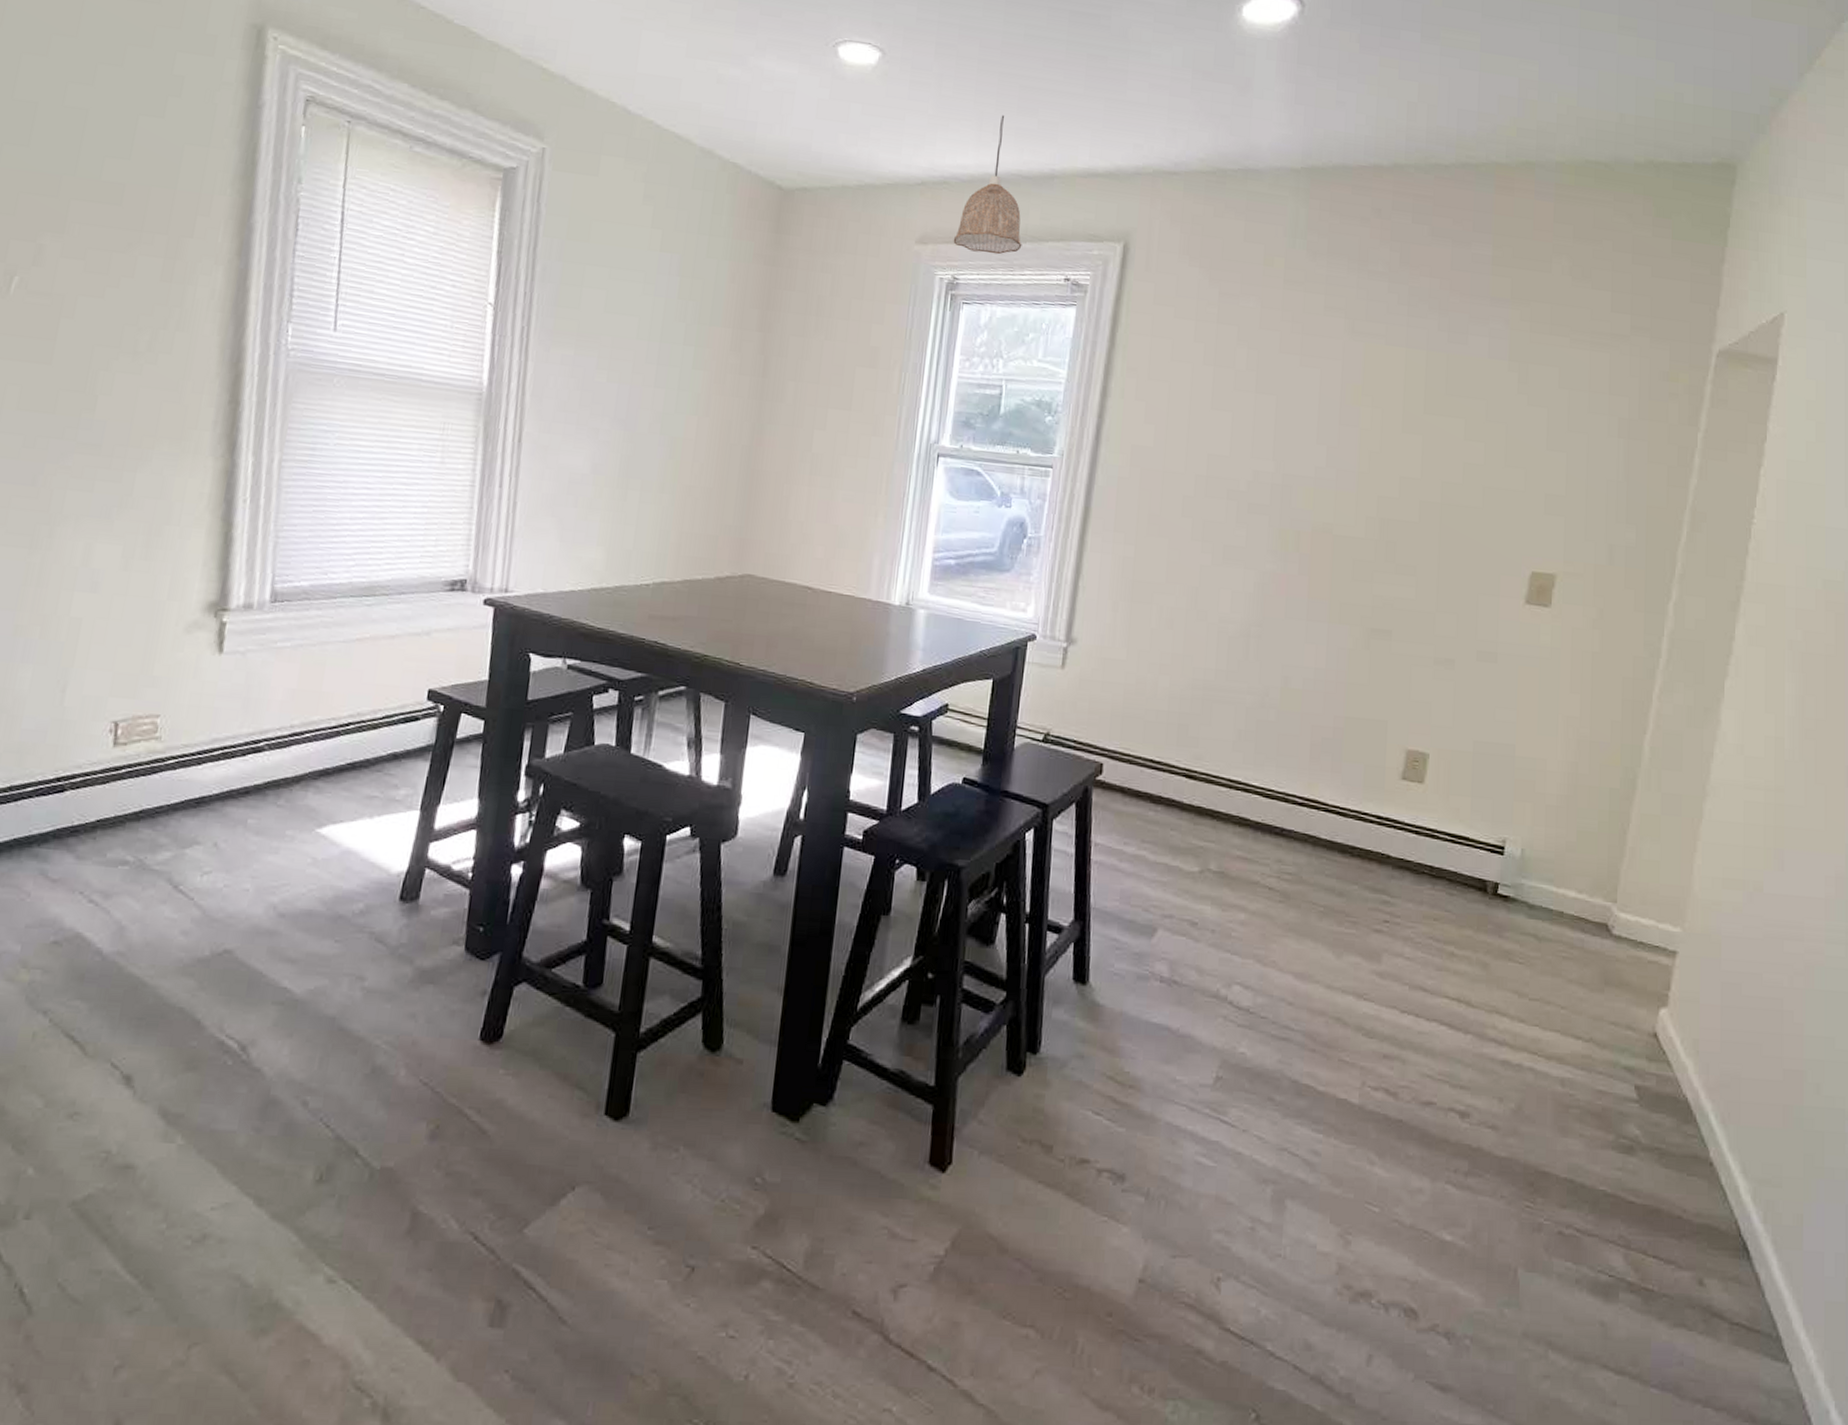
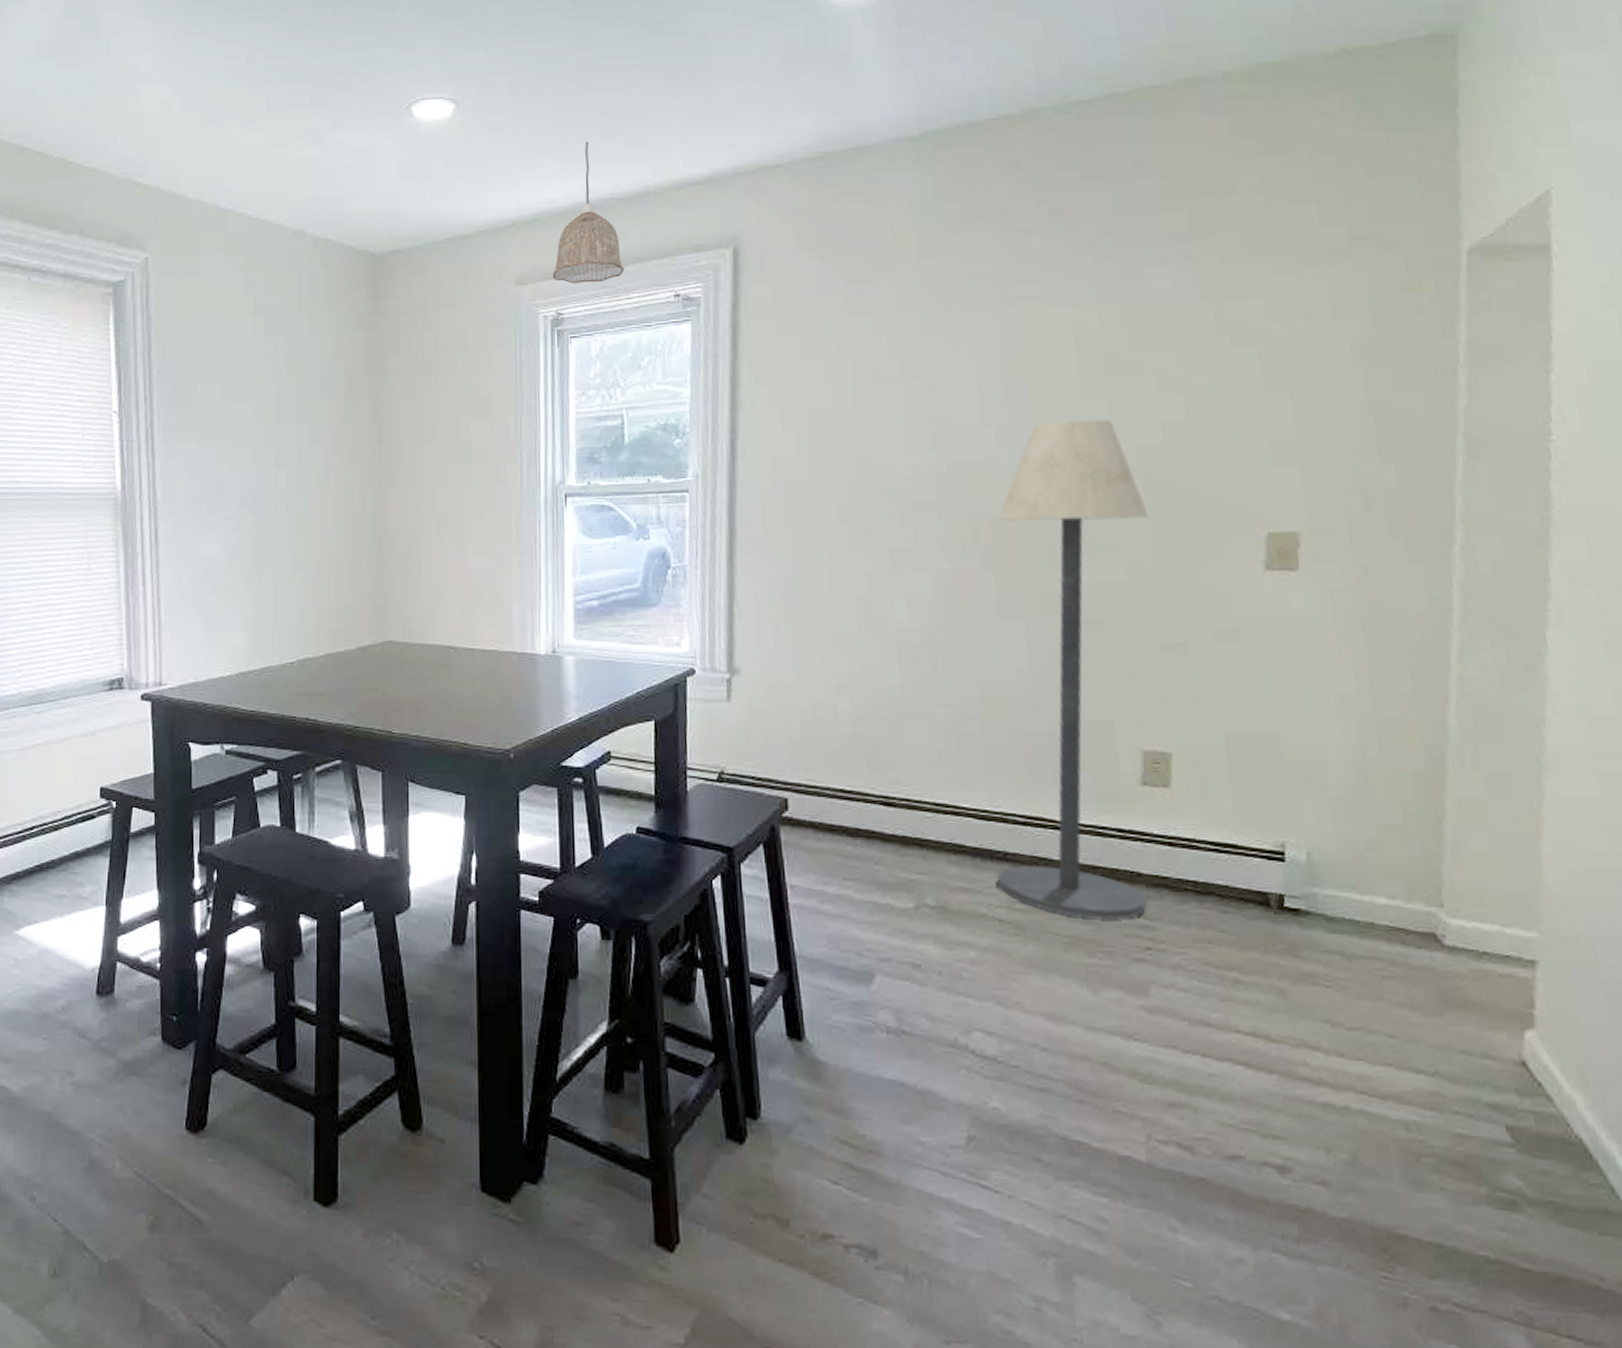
floor lamp: none [1272,449,1444,895] -> present [996,419,1153,920]

